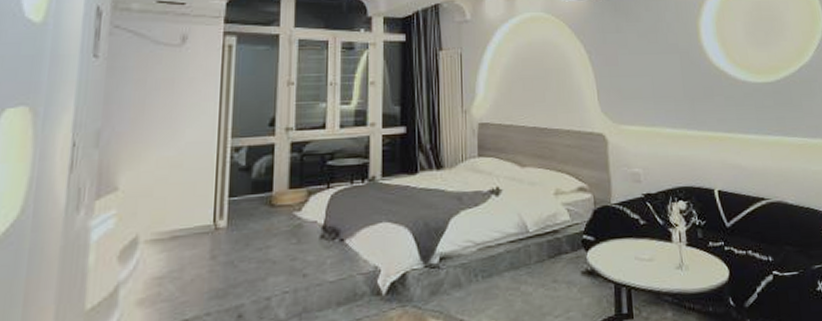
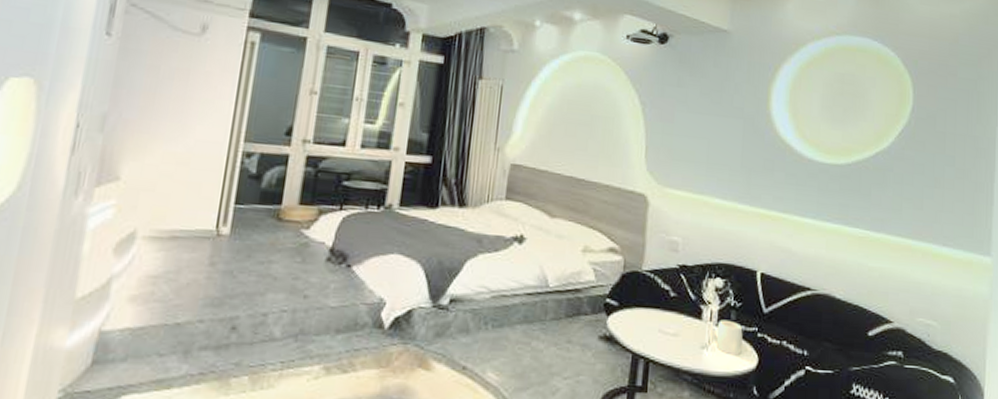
mug: none [687,238,713,272] -> present [716,319,743,356]

